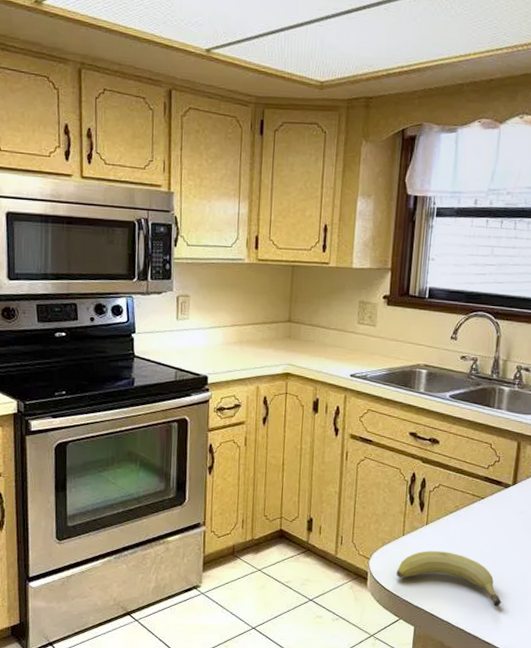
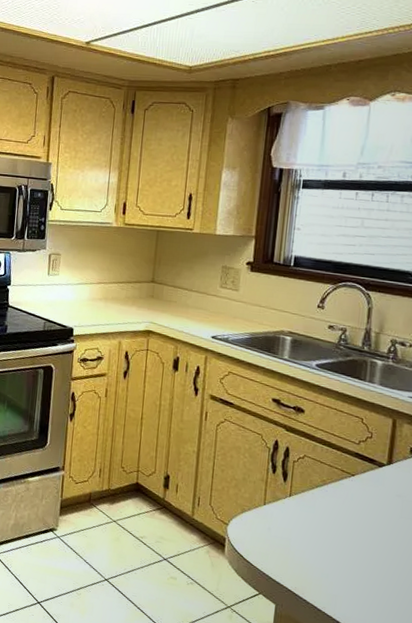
fruit: present [396,551,501,607] -> none [256,524,376,597]

